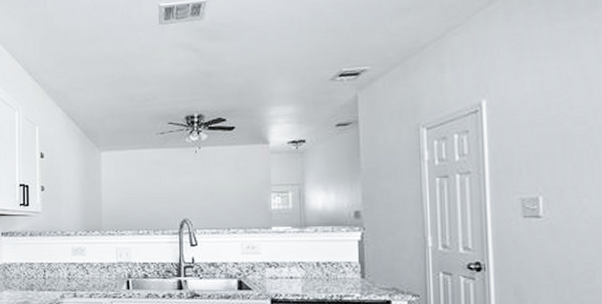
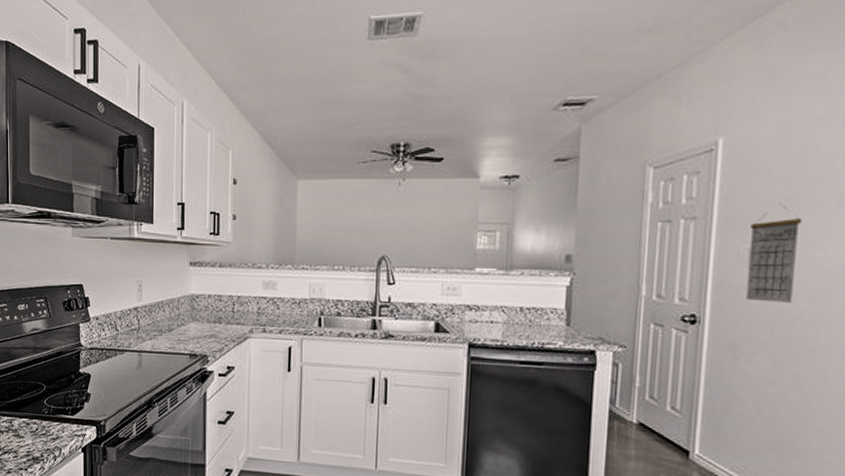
calendar: none [520,155,566,248] -> present [746,202,803,303]

